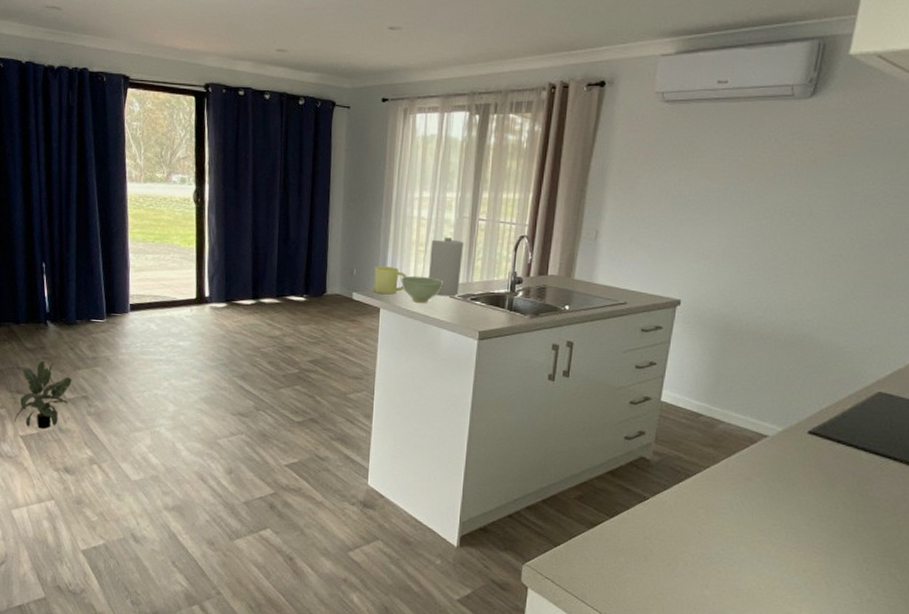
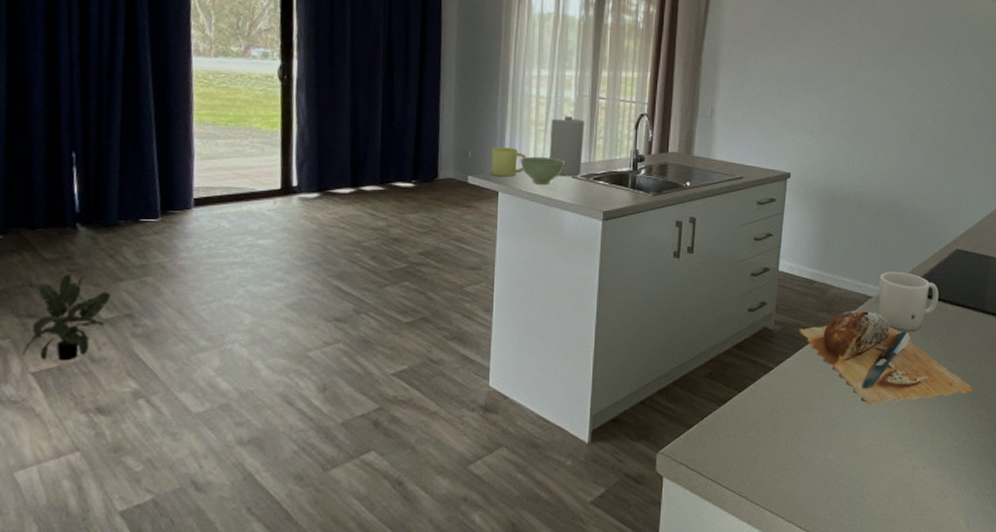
chopping board: none [679,448,887,549] -> present [799,310,974,405]
mug: none [772,410,851,476] -> present [877,271,939,331]

